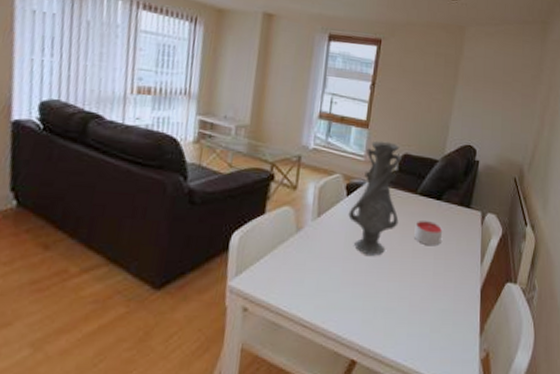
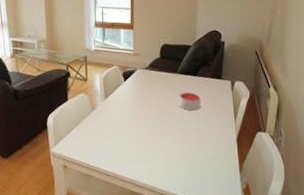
vase: present [348,140,403,255] -> none [127,37,166,122]

